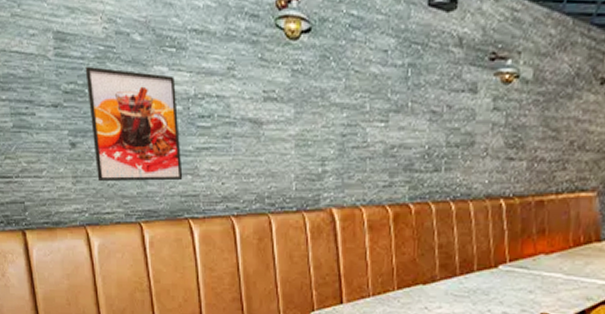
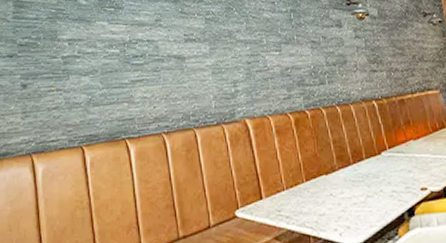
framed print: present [85,66,183,182] -> none [39,24,120,115]

